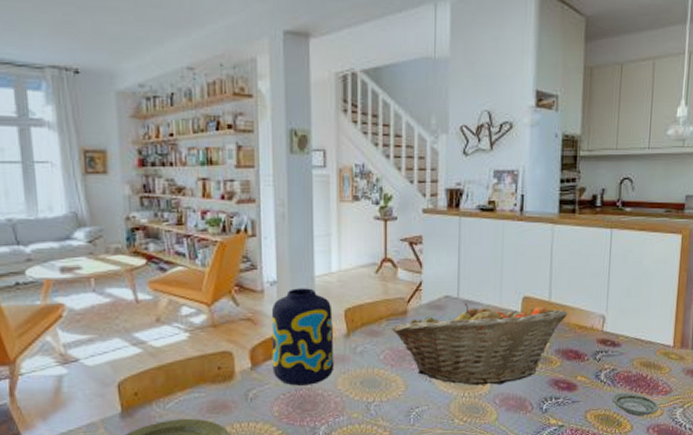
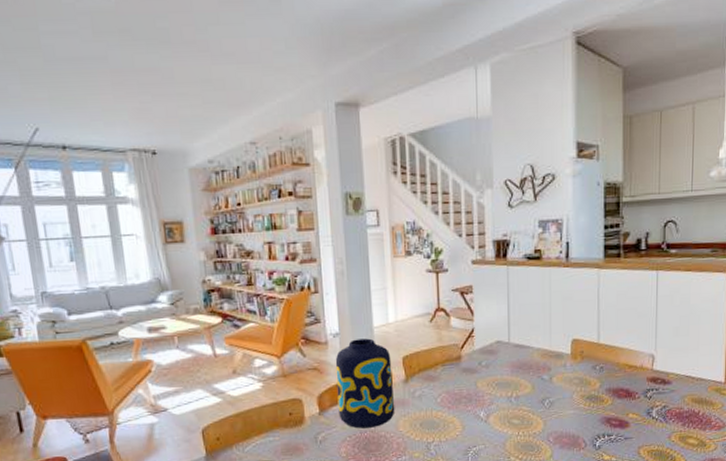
fruit basket: present [392,304,568,386] -> none [447,348,617,425]
saucer: present [612,392,659,417] -> none [664,427,712,452]

